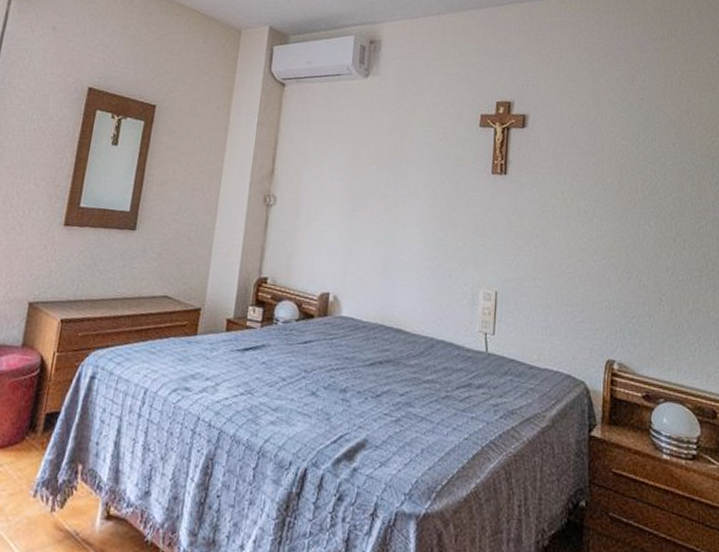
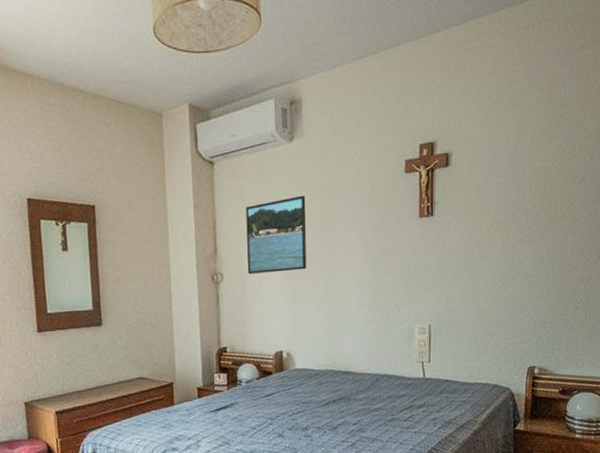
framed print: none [303,130,375,208] -> present [245,195,307,275]

